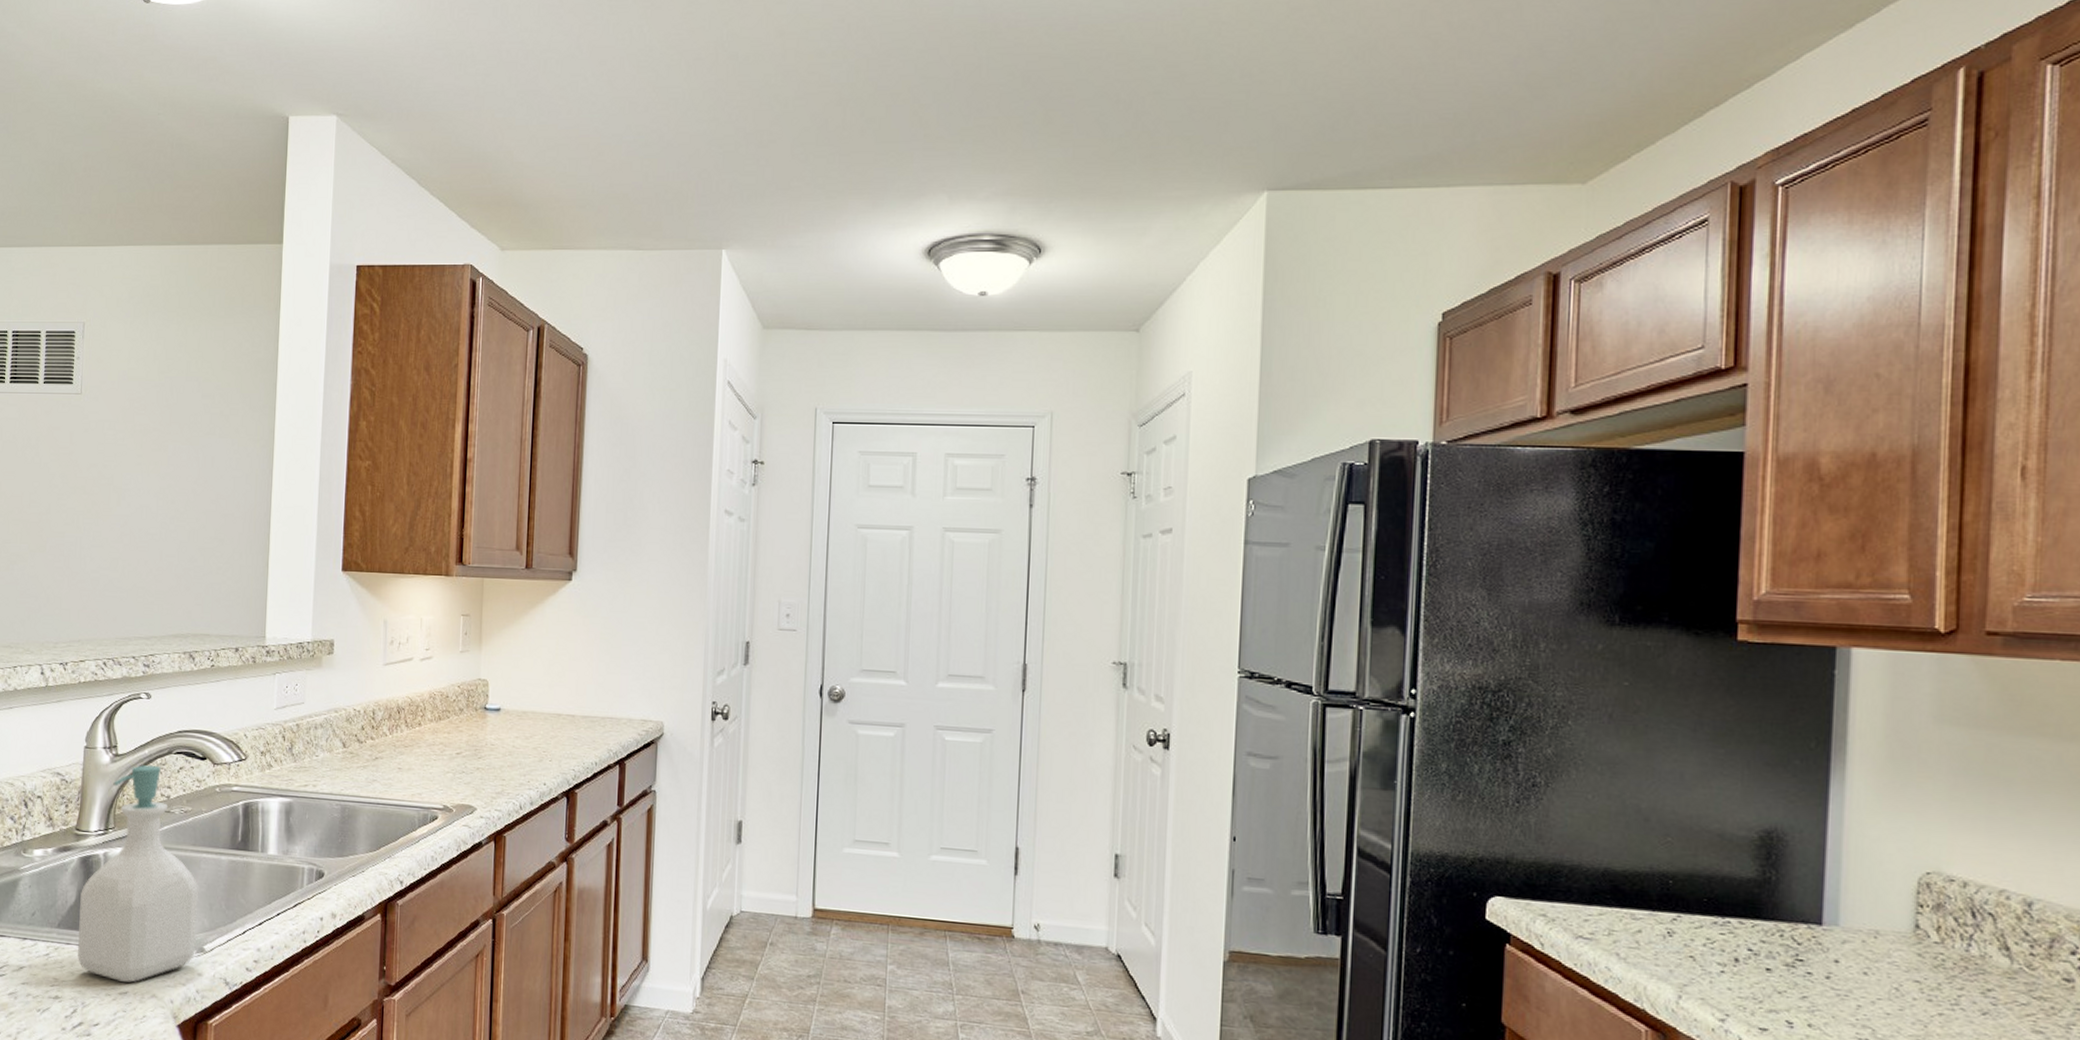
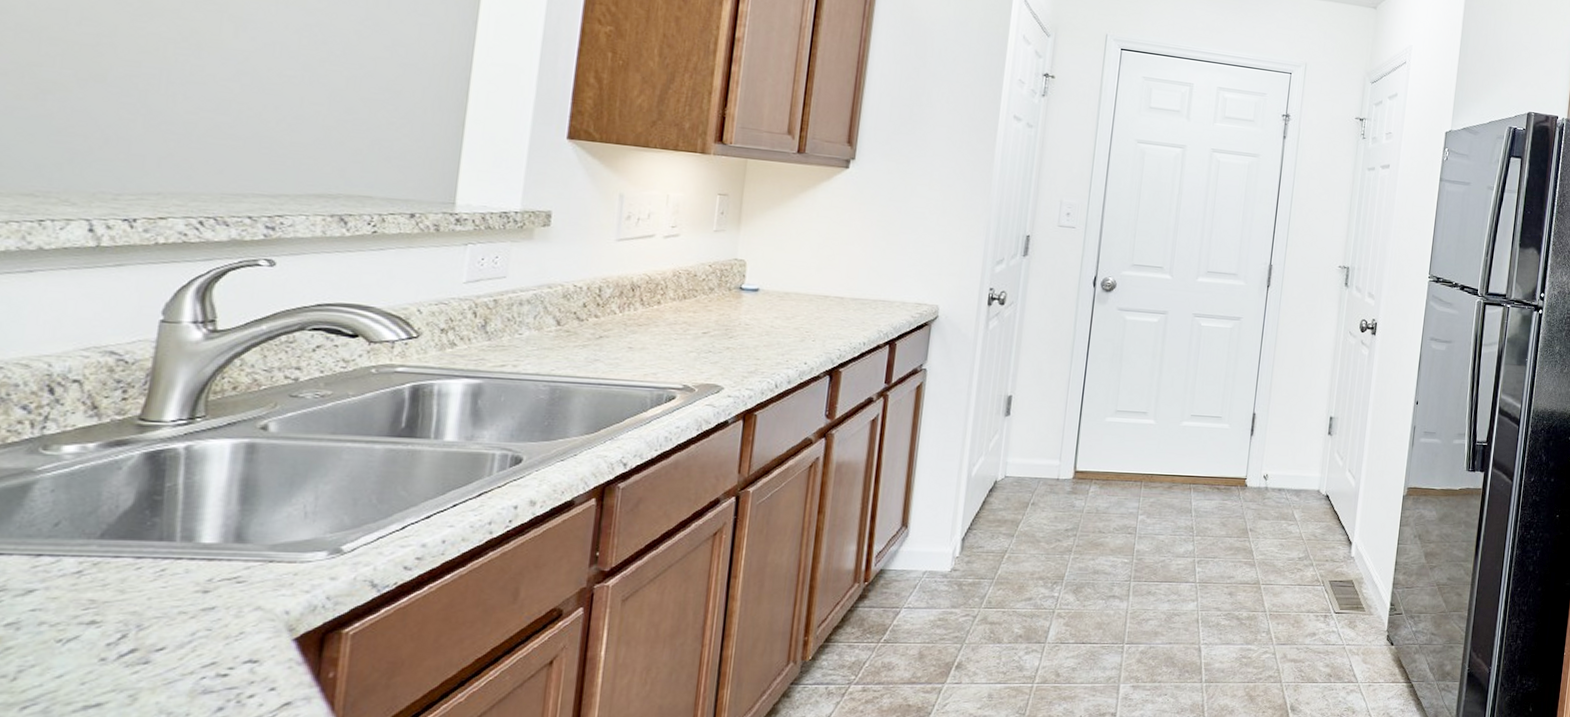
soap bottle: present [78,764,199,983] -> none [132,342,338,597]

